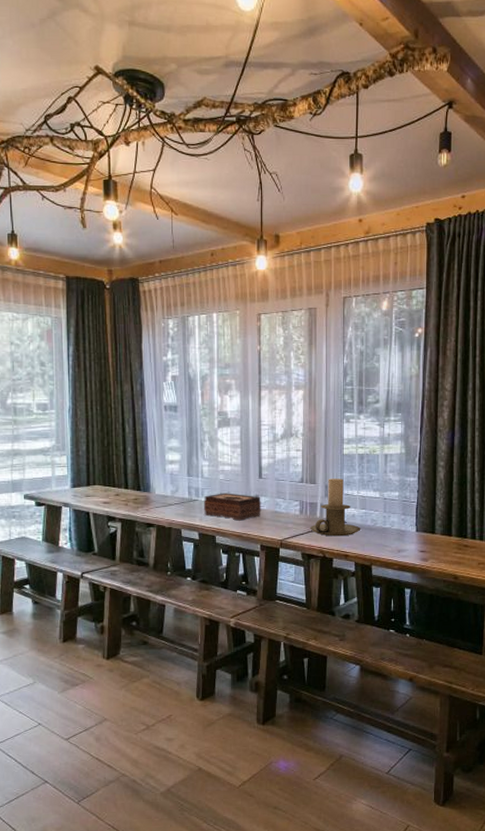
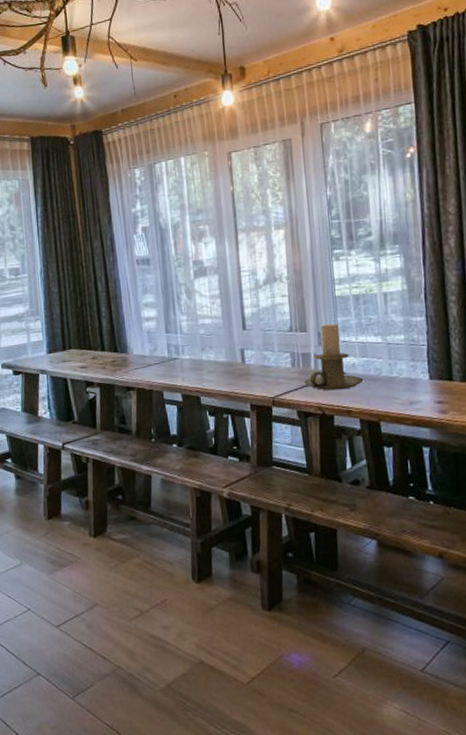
tissue box: present [203,493,261,521] -> none [184,348,248,379]

